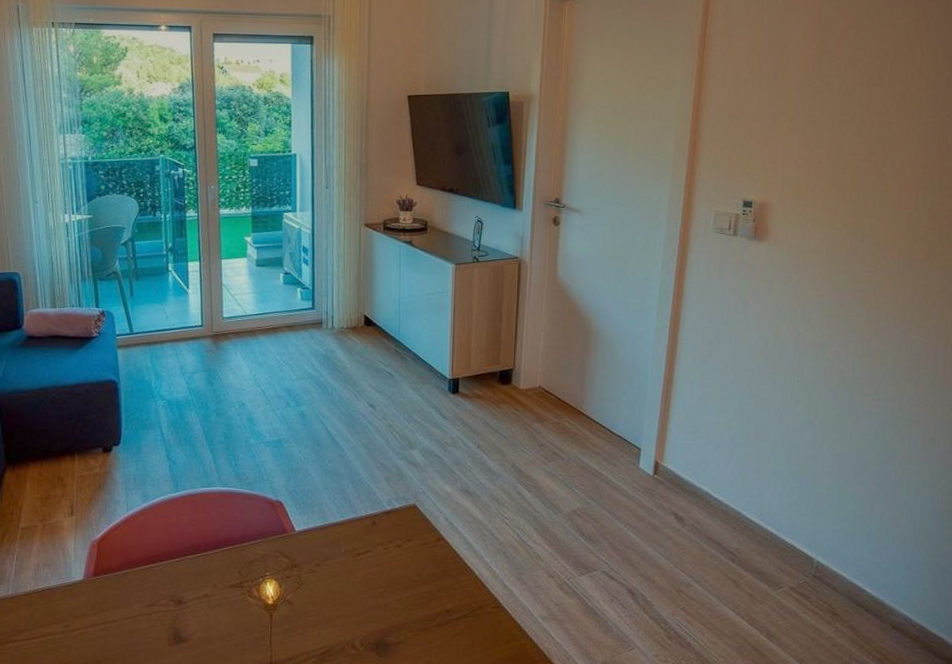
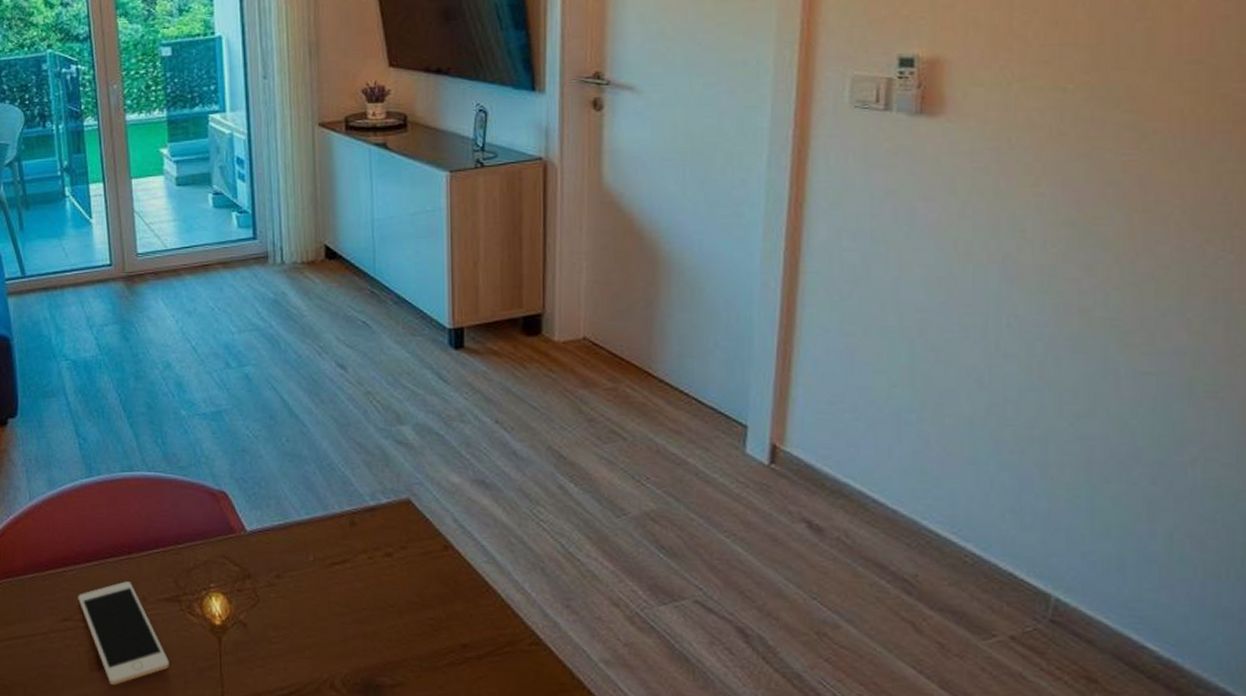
cell phone: none [162,573,231,655] -> present [78,581,169,685]

